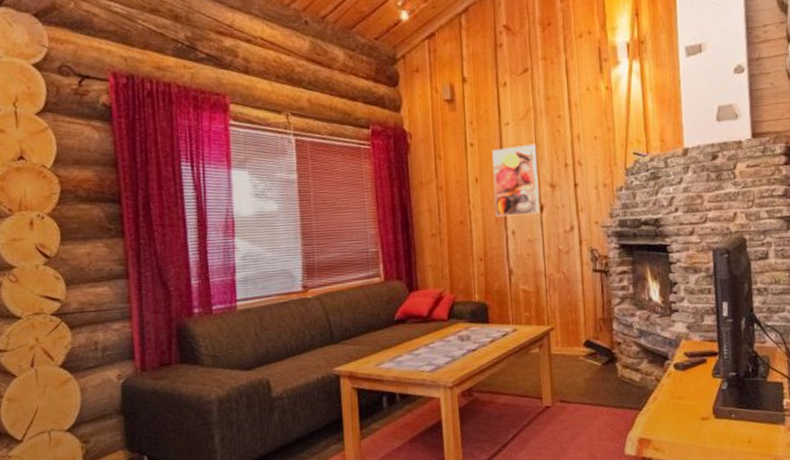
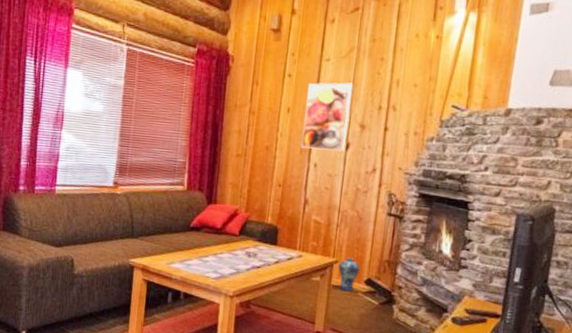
vase: none [555,322,577,358] -> present [338,257,360,292]

